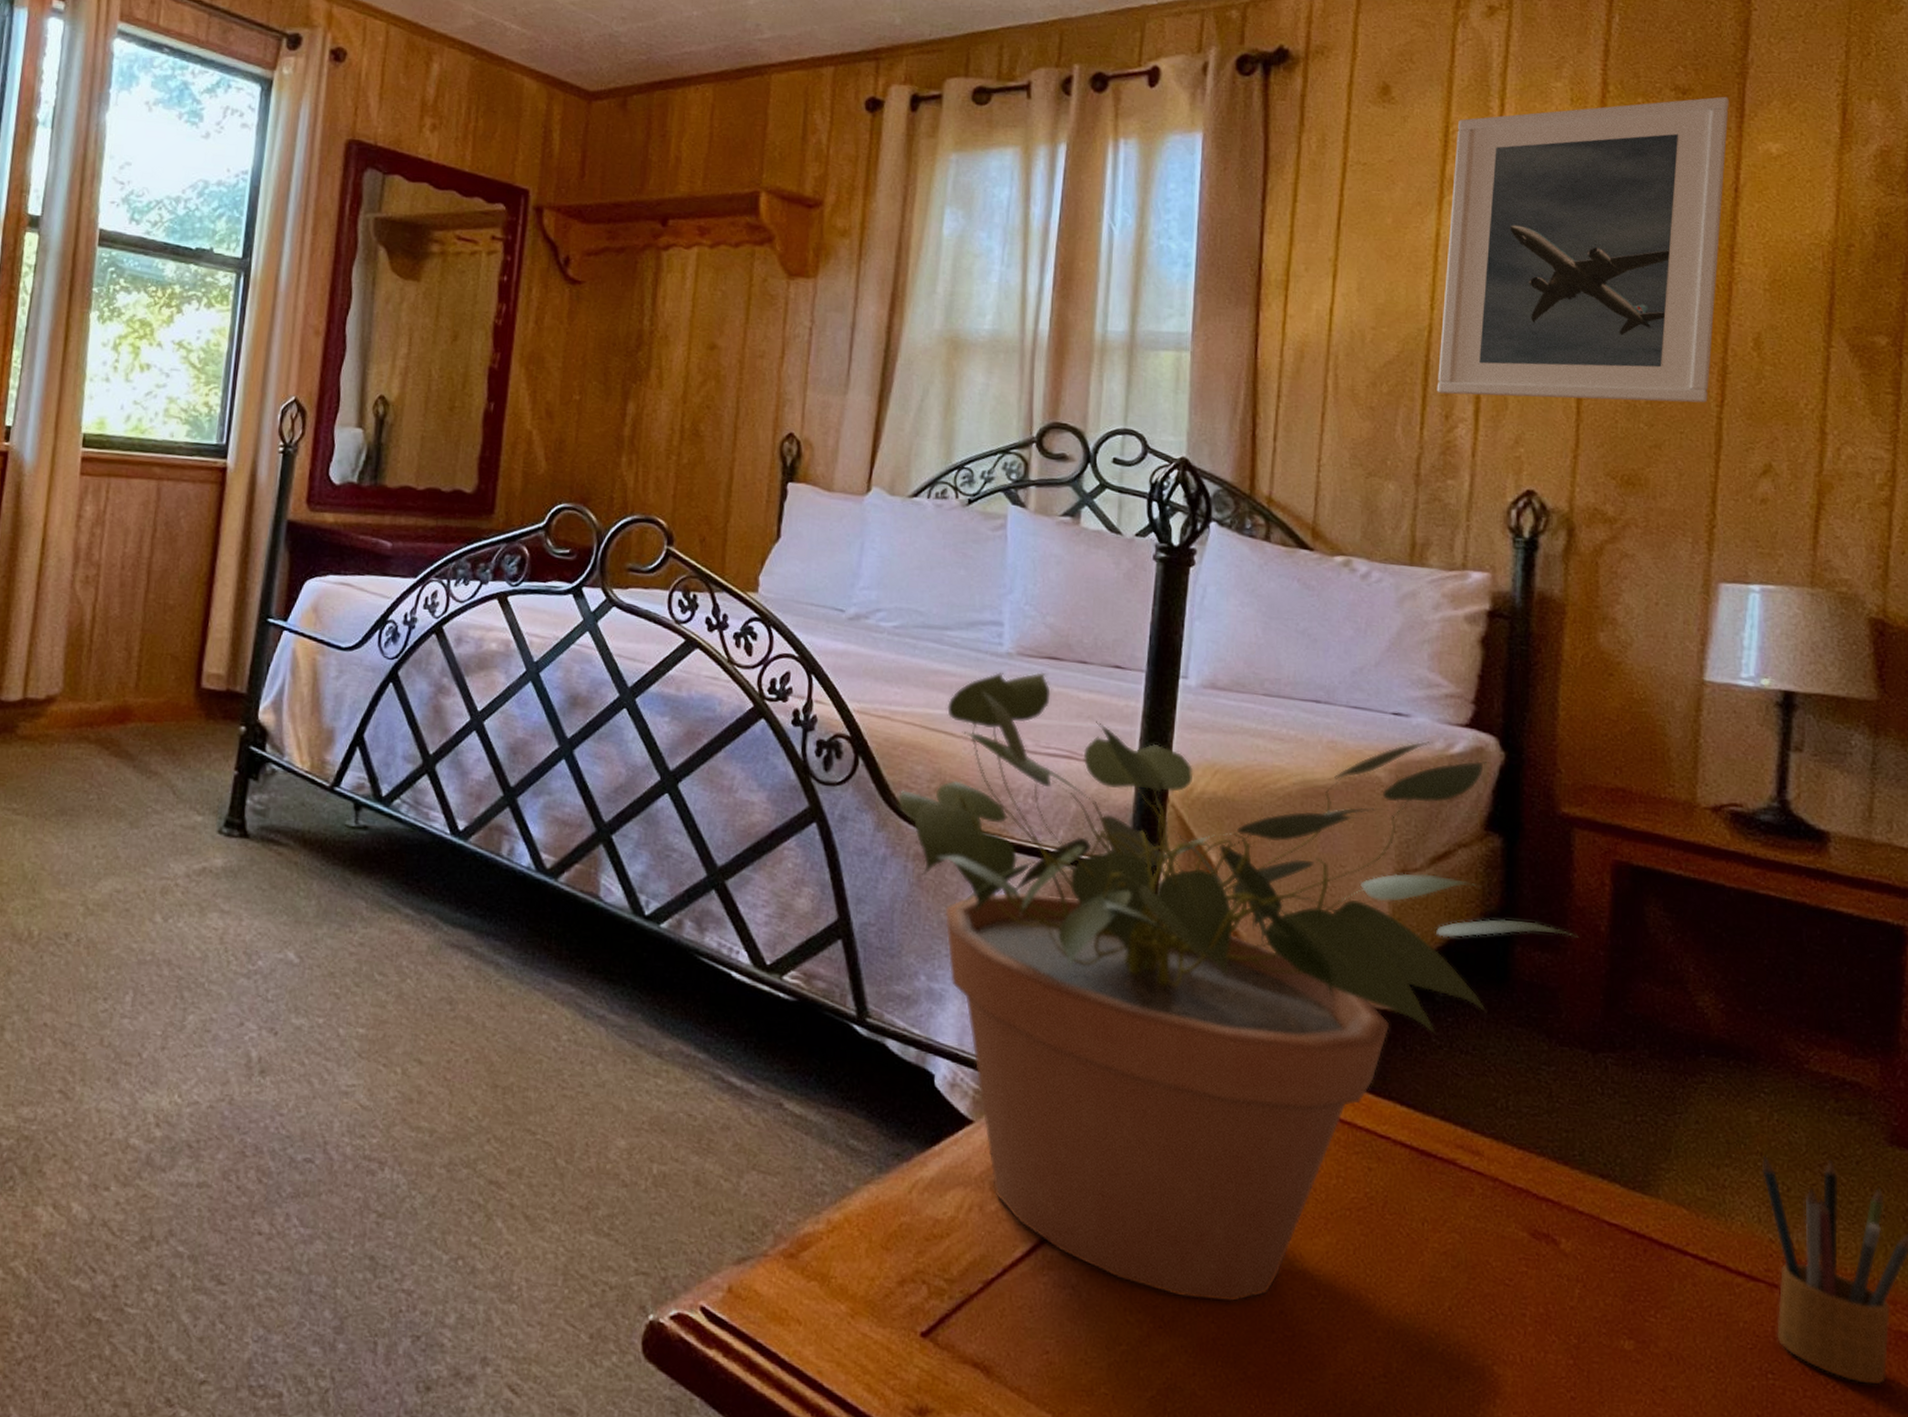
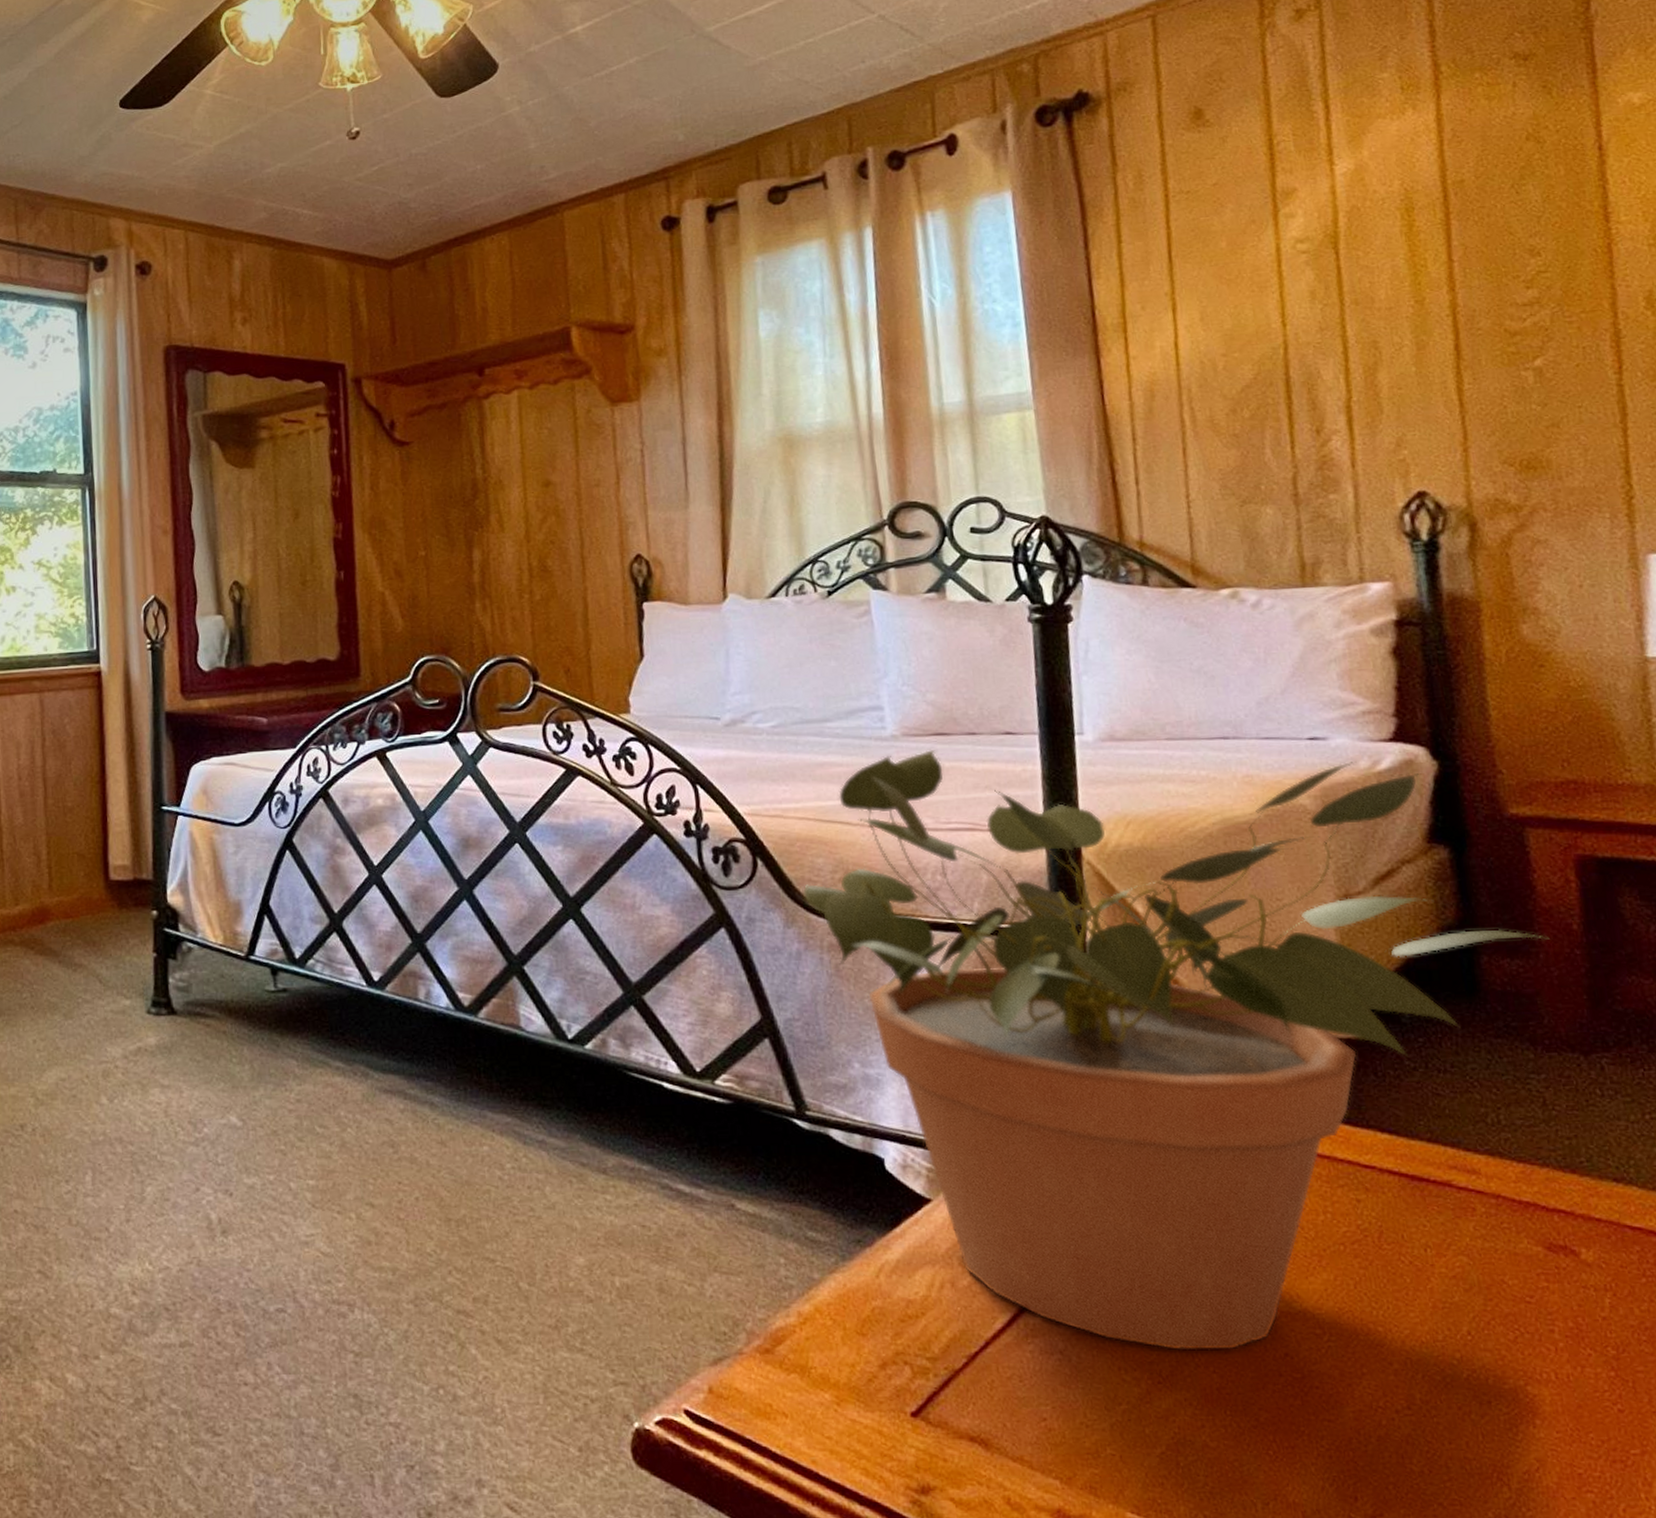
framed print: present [1436,96,1729,403] -> none [1282,54,1604,409]

